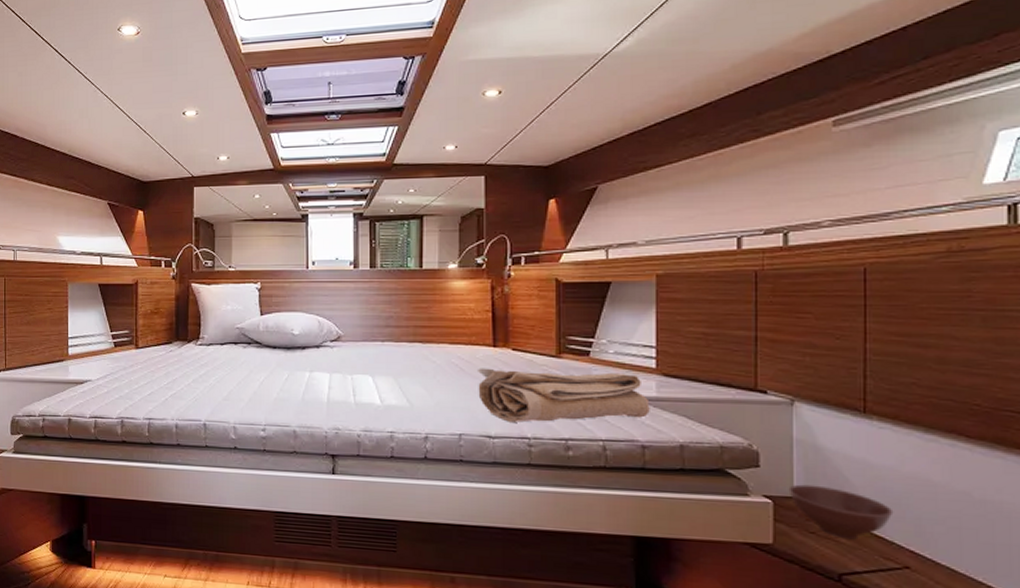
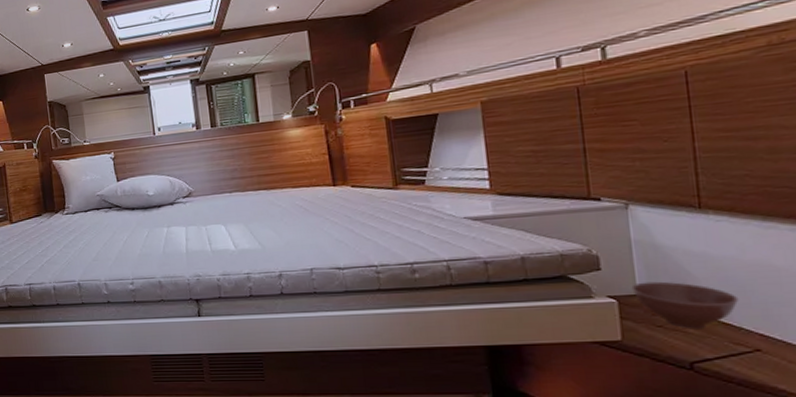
towel: present [478,368,650,423] -> none [321,197,489,253]

